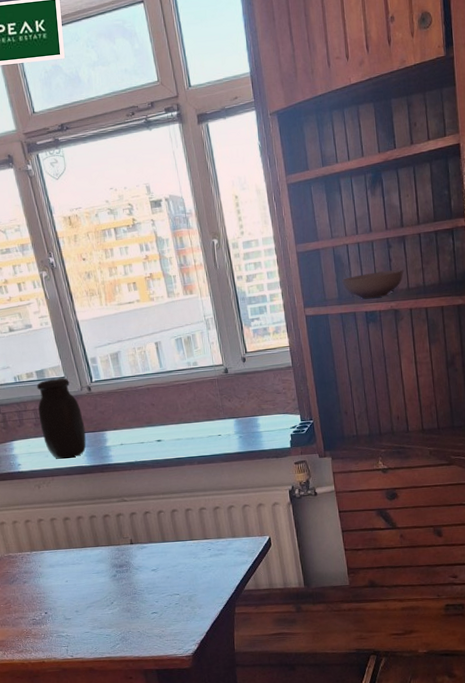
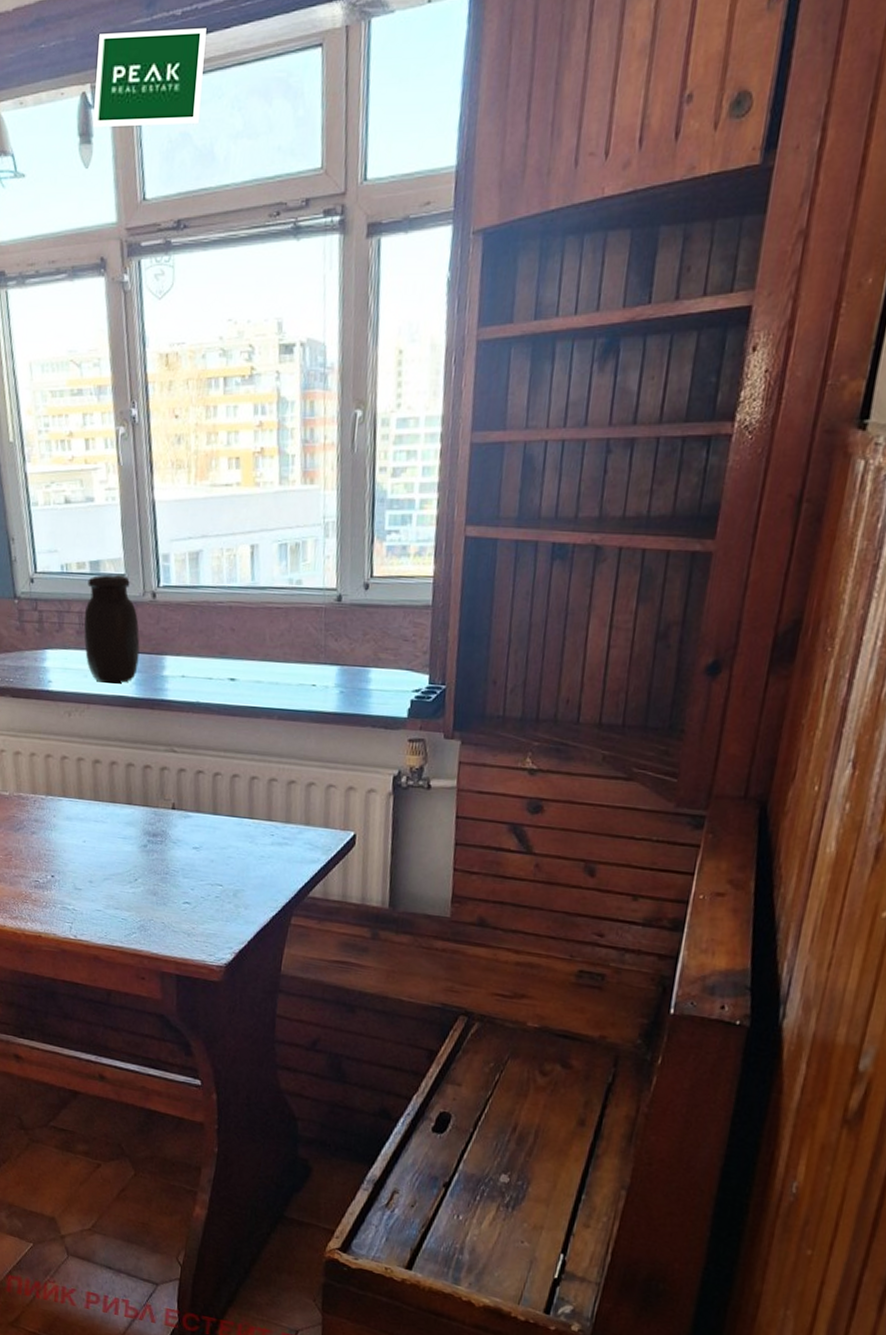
bowl: present [341,269,404,300] -> none [526,486,623,525]

